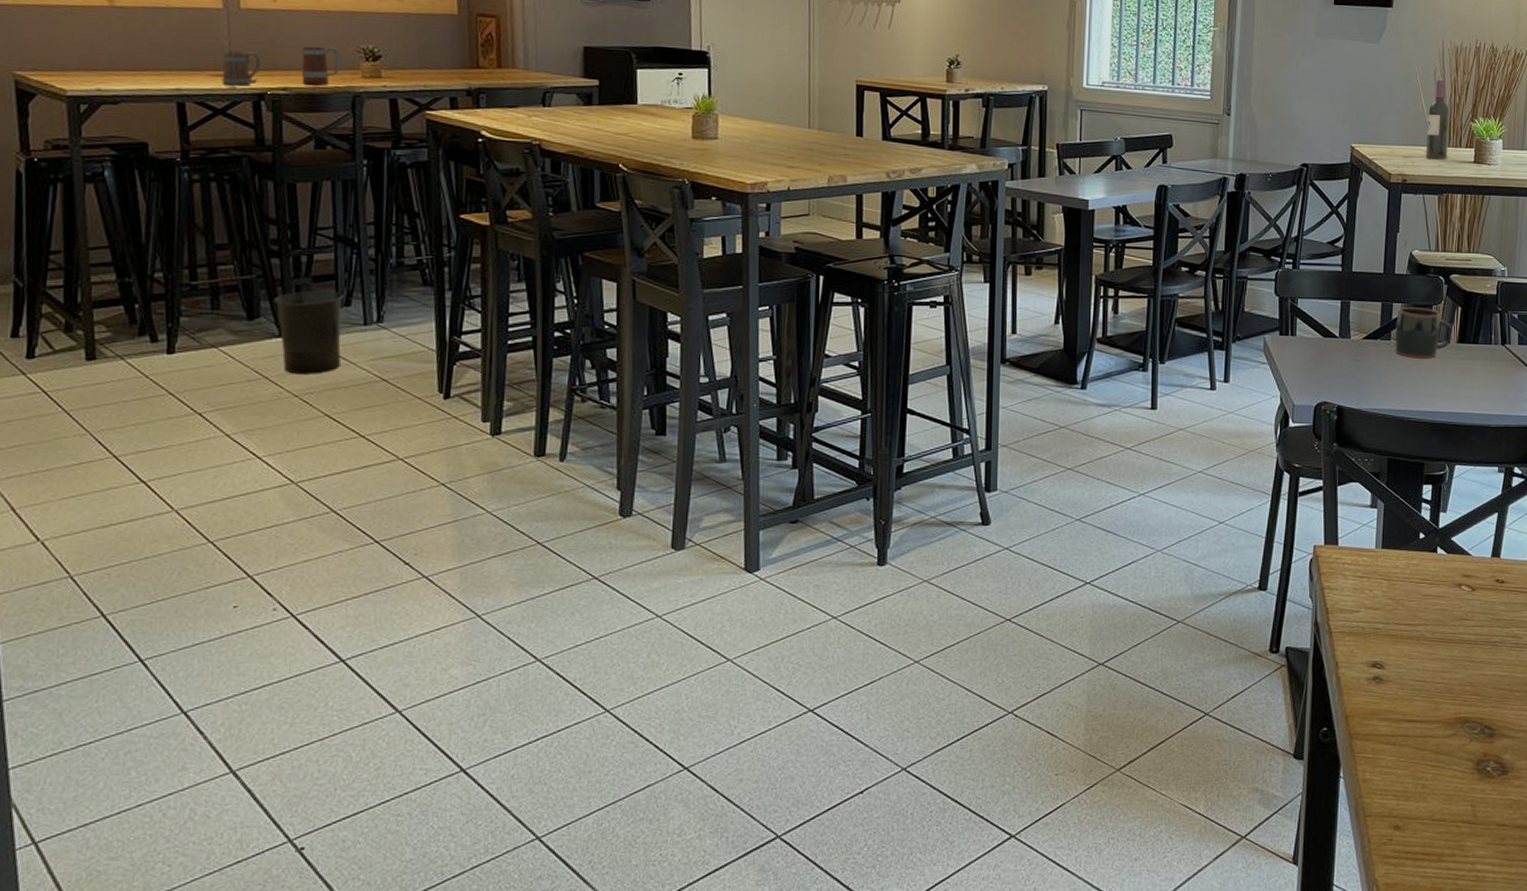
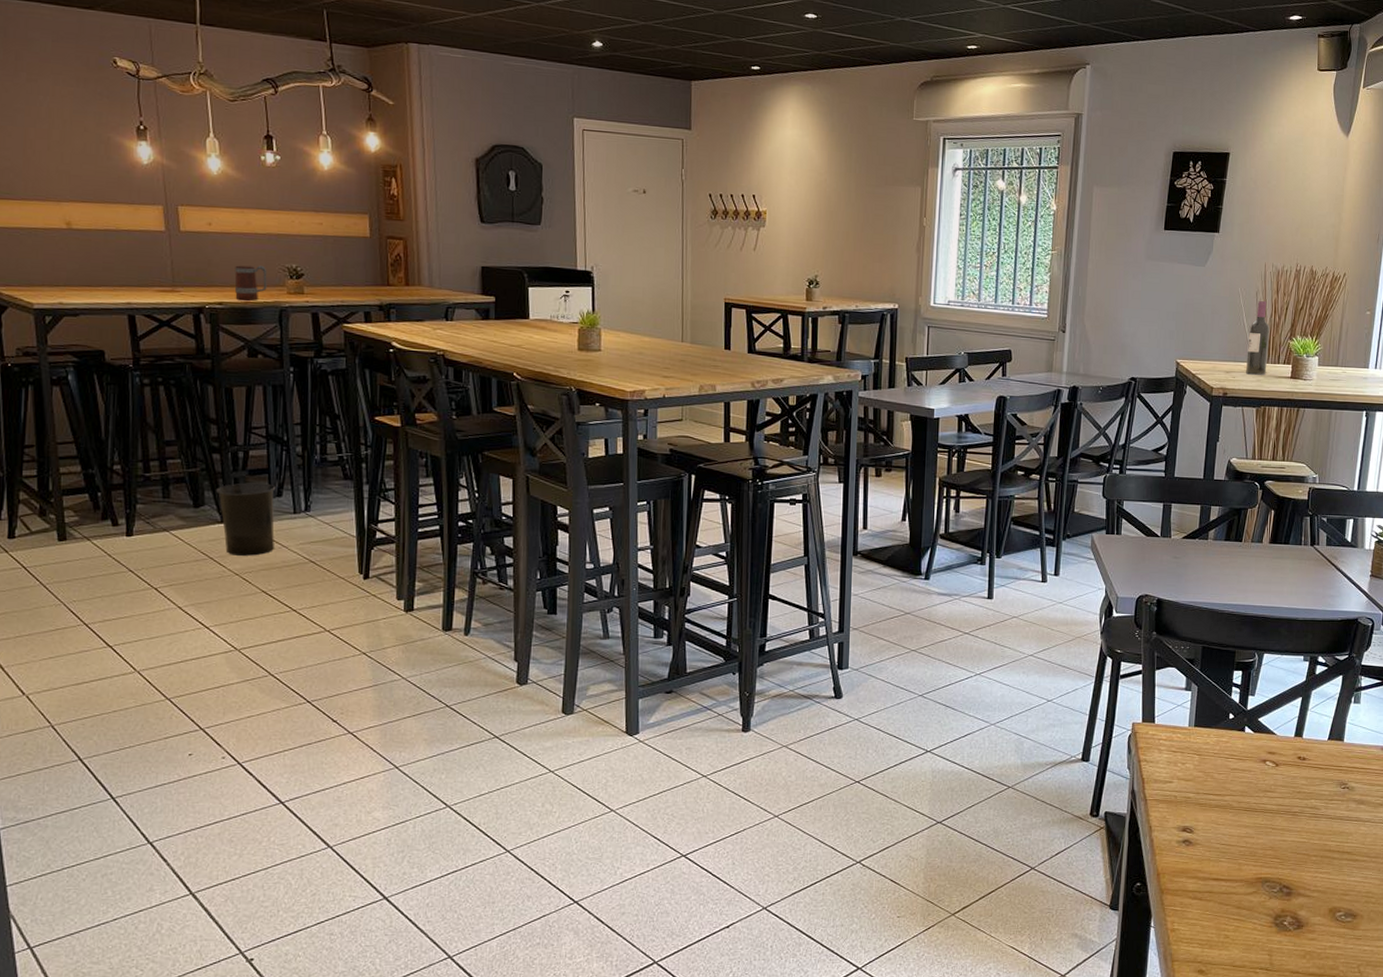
beer mug: present [221,51,262,88] -> none [166,269,200,302]
mug: present [1395,307,1453,359] -> none [1212,510,1266,557]

